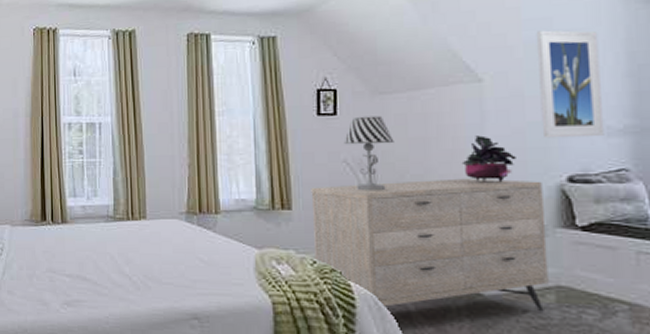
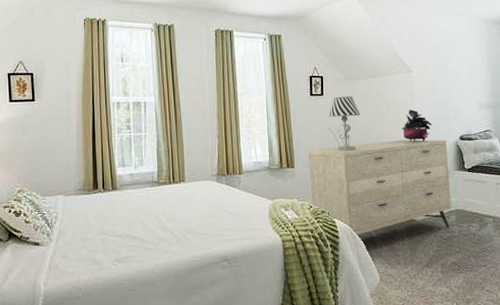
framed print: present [536,30,605,139] -> none [440,39,478,111]

